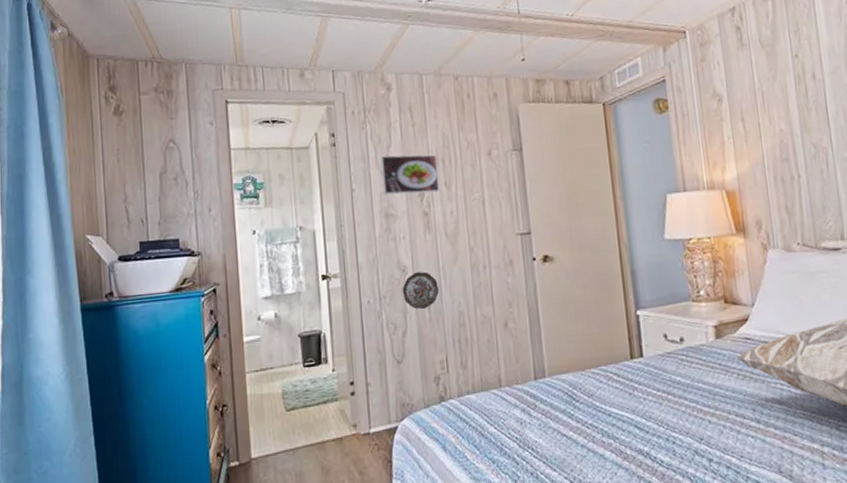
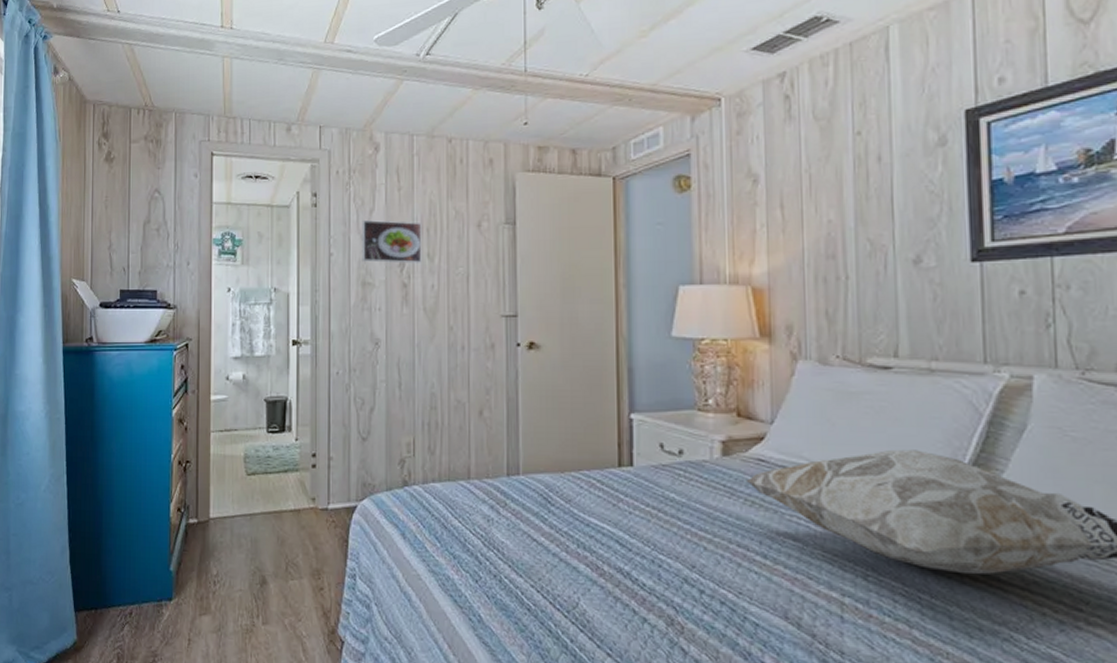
decorative plate: present [402,271,439,310] -> none [373,347,411,387]

